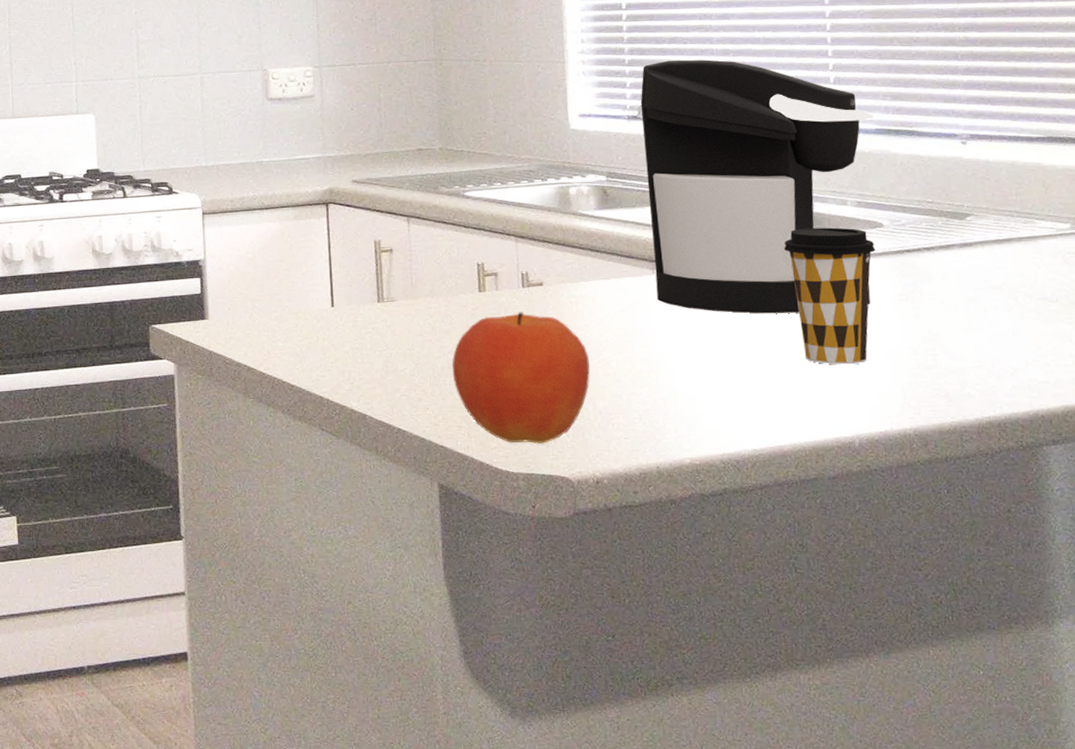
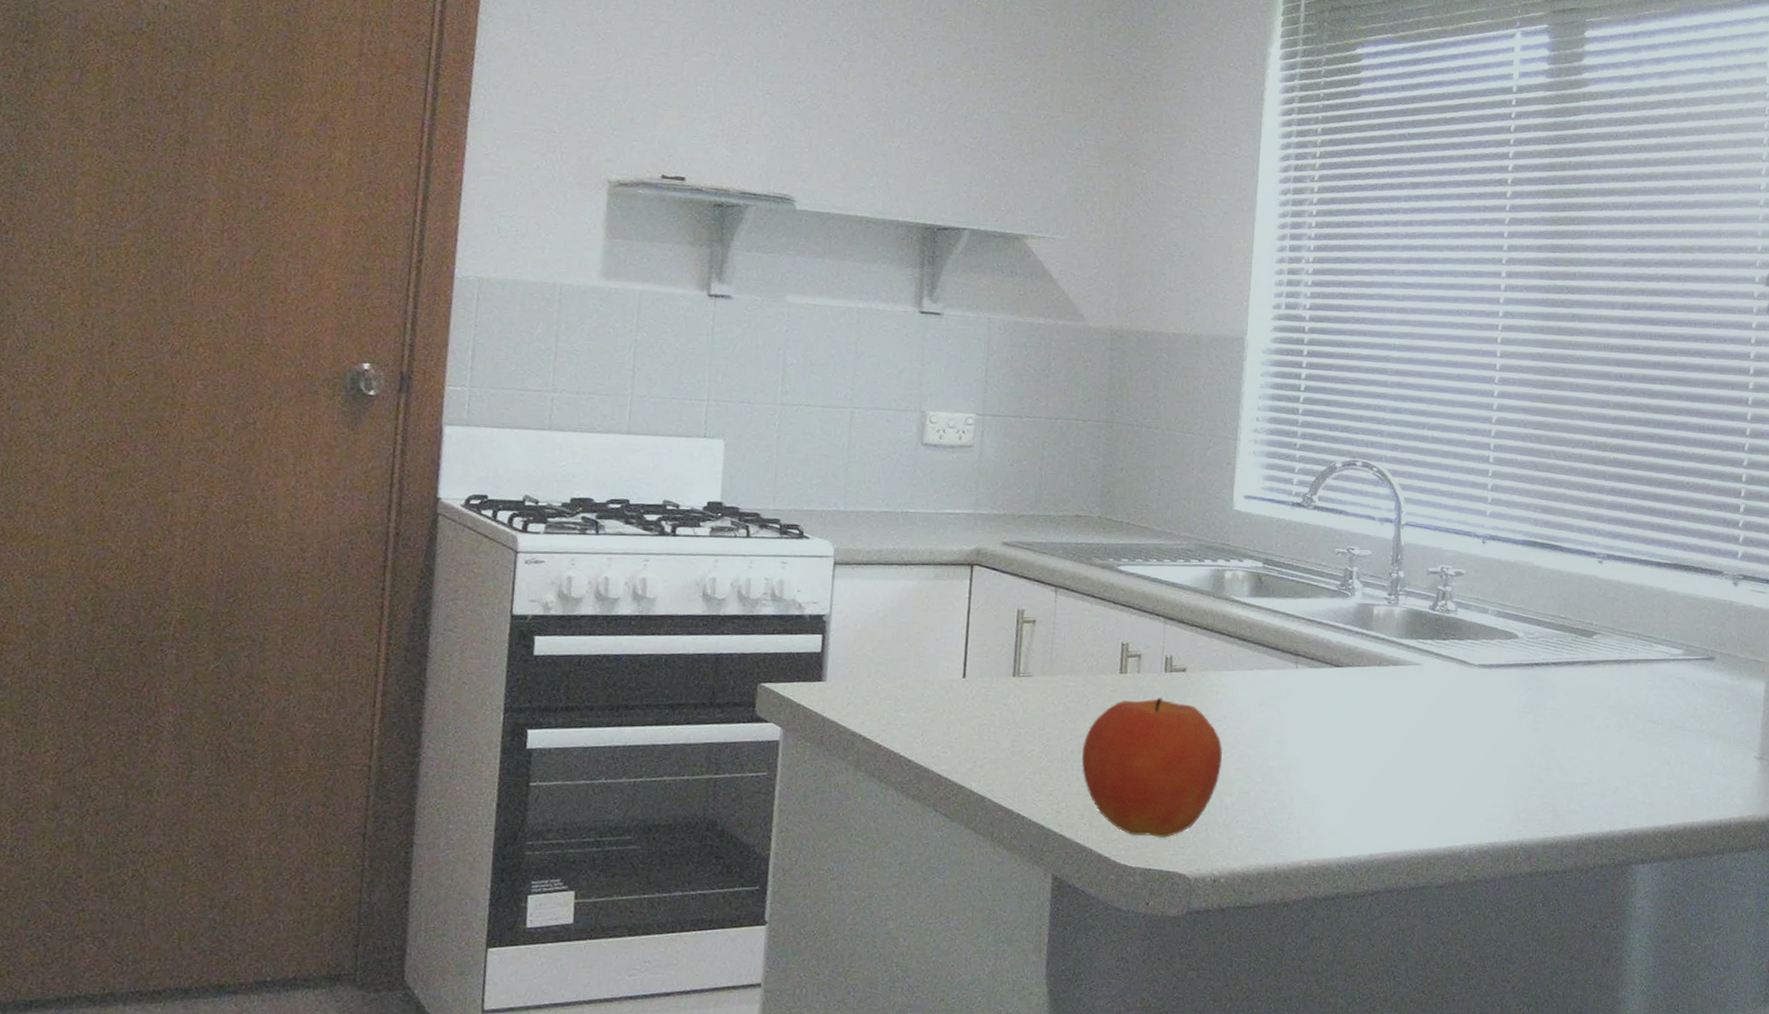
coffee maker: present [640,59,874,314] -> none [1297,449,1524,719]
coffee cup: present [784,227,876,365] -> none [1424,633,1508,774]

